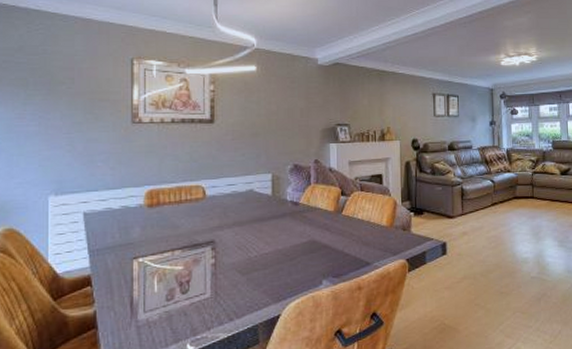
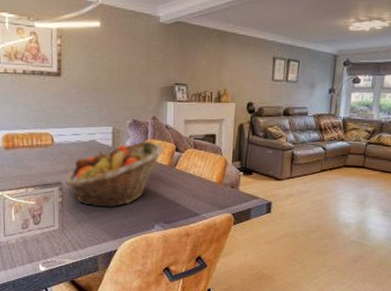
fruit basket: none [218,187,328,266] -> present [65,141,164,209]

